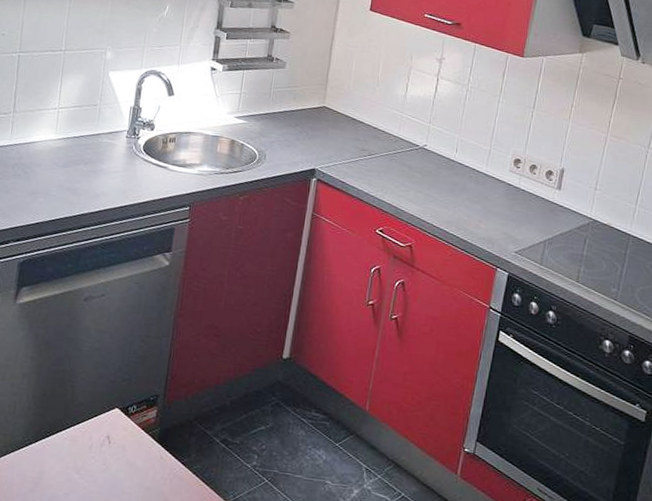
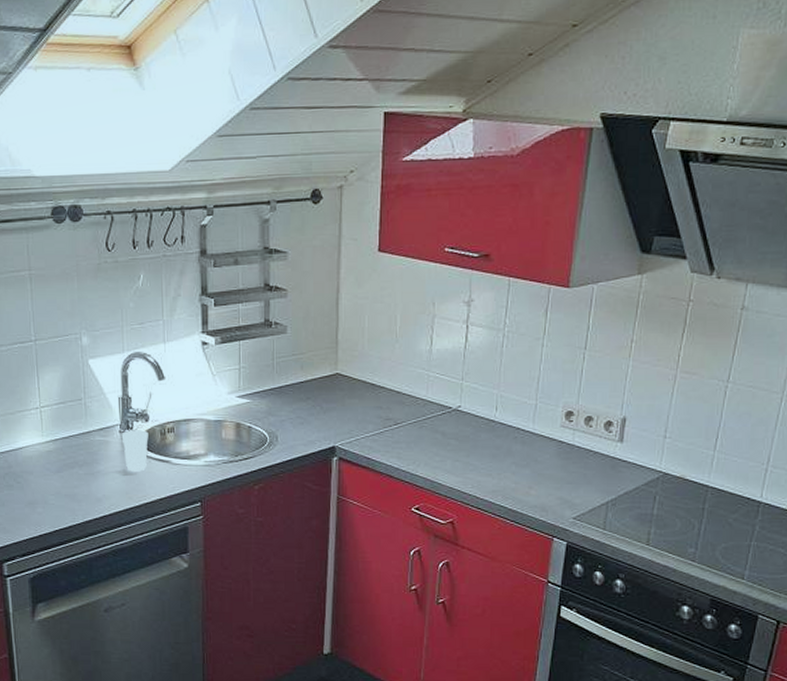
cup: none [126,136,152,174] -> present [121,430,149,472]

